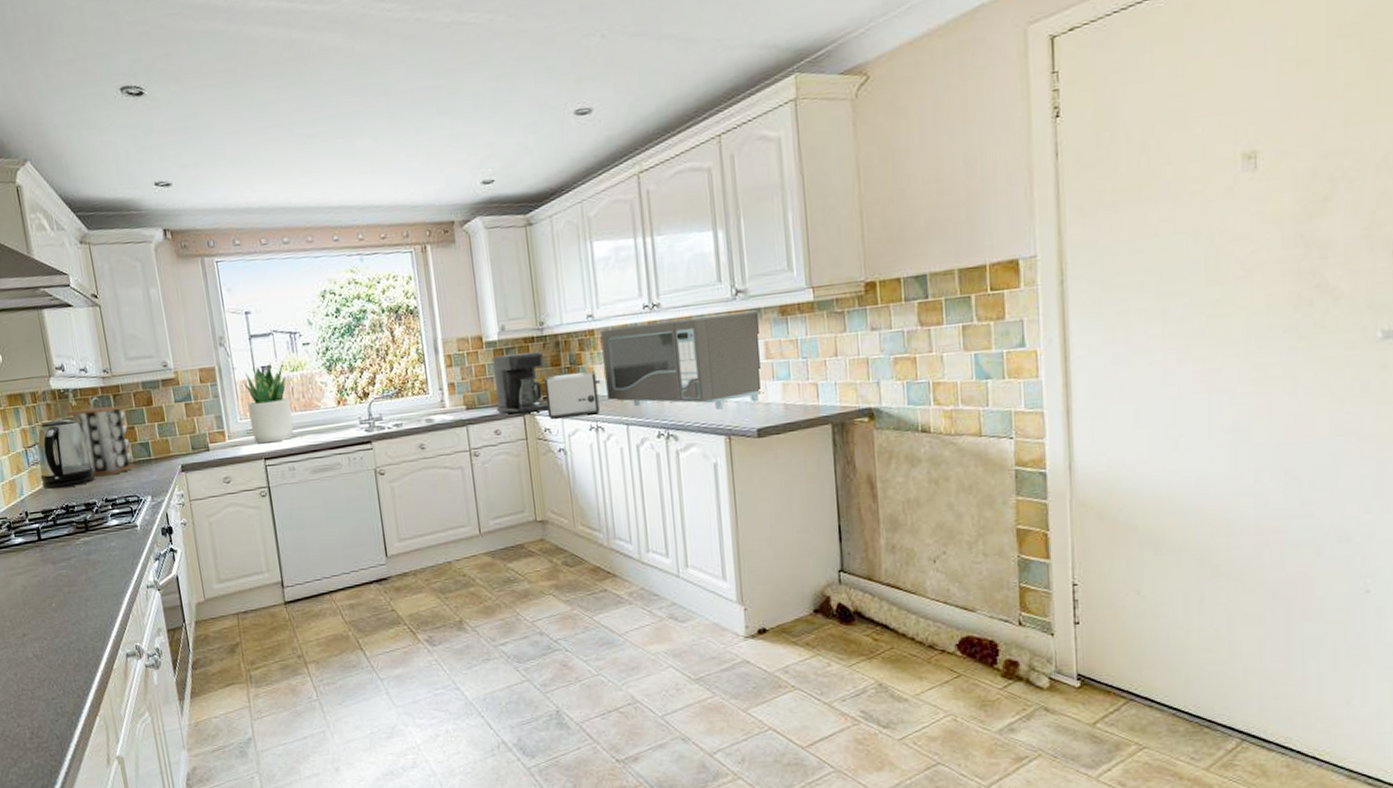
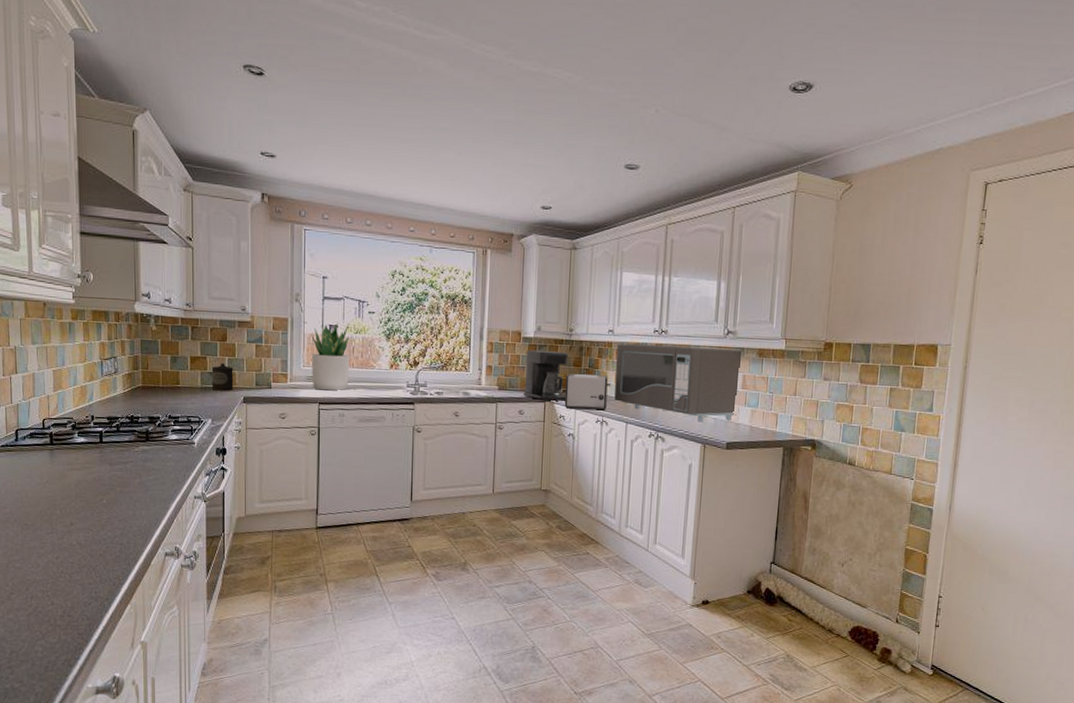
kettle: present [37,419,95,490] -> none [111,339,162,401]
spice rack: present [66,396,136,477] -> none [145,325,203,396]
canister: none [141,430,169,463] -> present [211,363,233,391]

